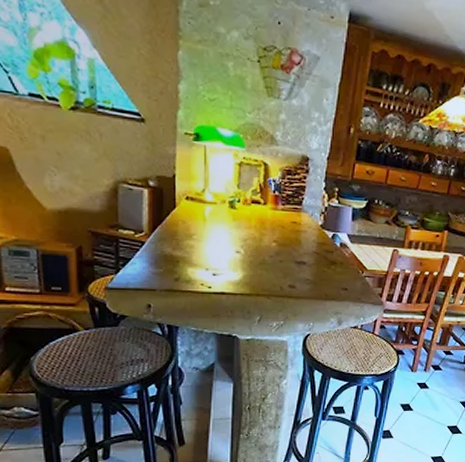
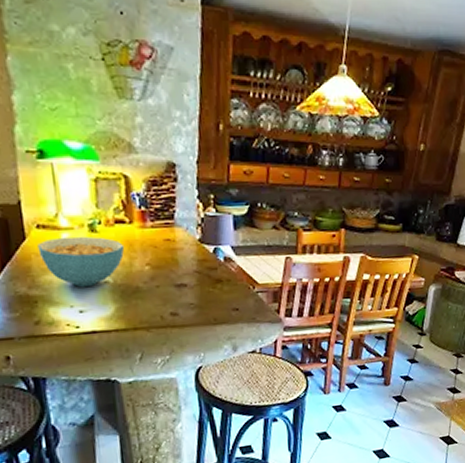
cereal bowl: none [185,209,257,254] -> present [37,236,125,287]

